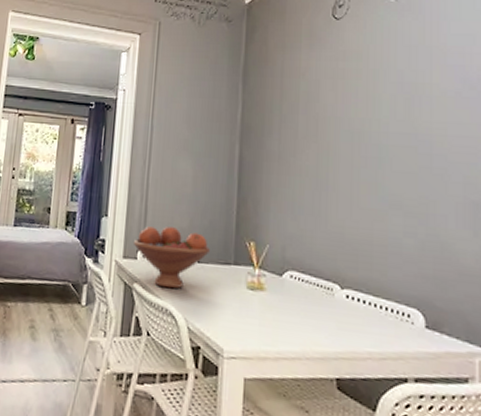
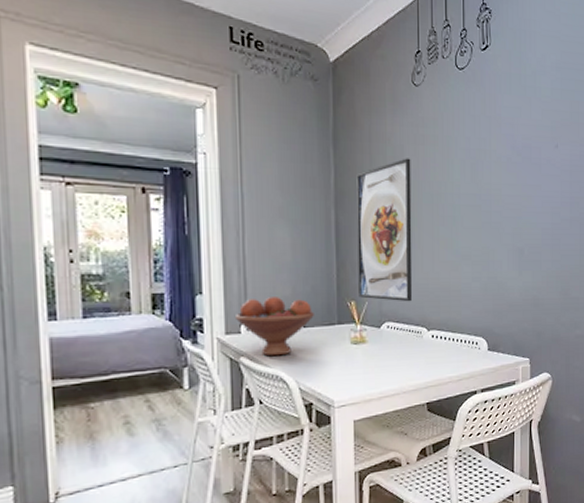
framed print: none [259,93,328,252] -> present [356,158,413,302]

